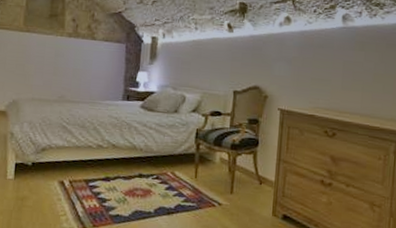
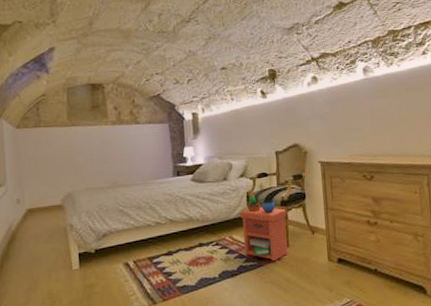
nightstand: none [185,130,236,206] -> present [240,192,287,261]

